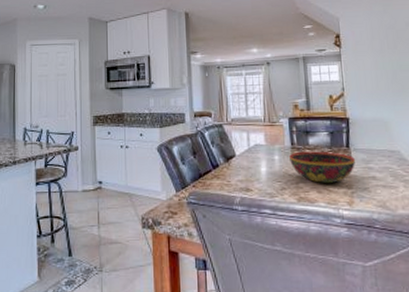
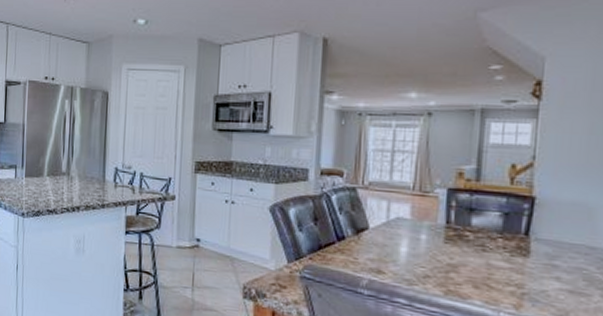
bowl: present [289,151,355,183] -> none [441,233,534,279]

